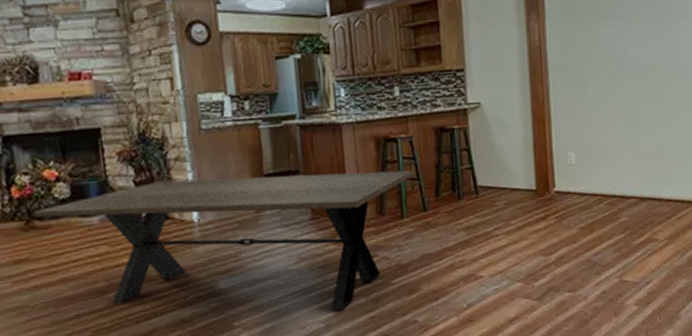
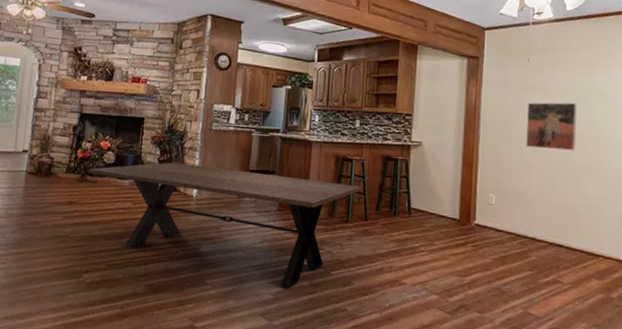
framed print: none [602,25,660,90] -> present [526,102,577,151]

